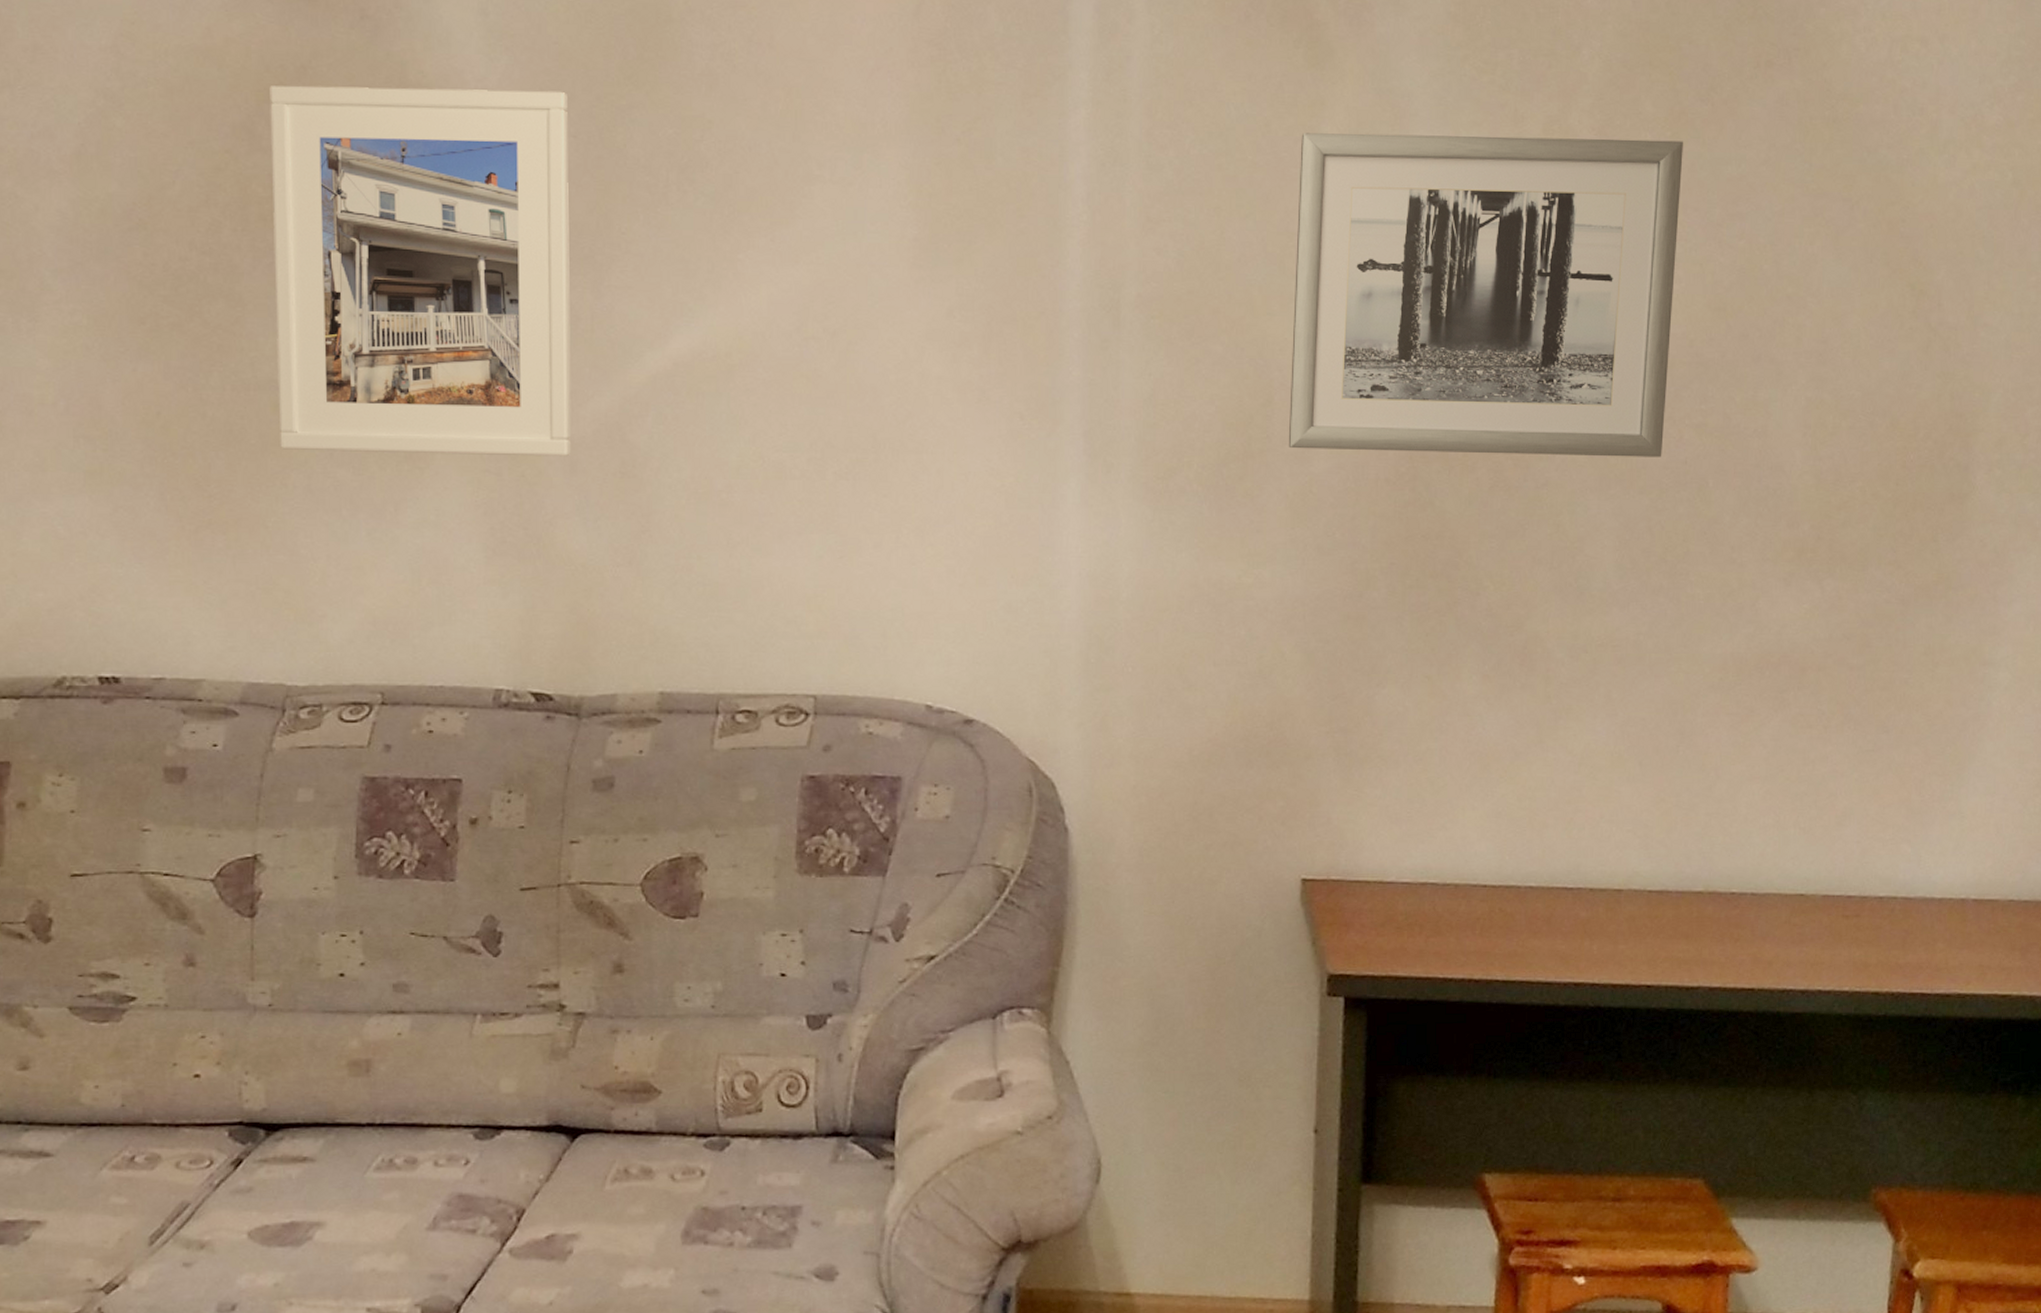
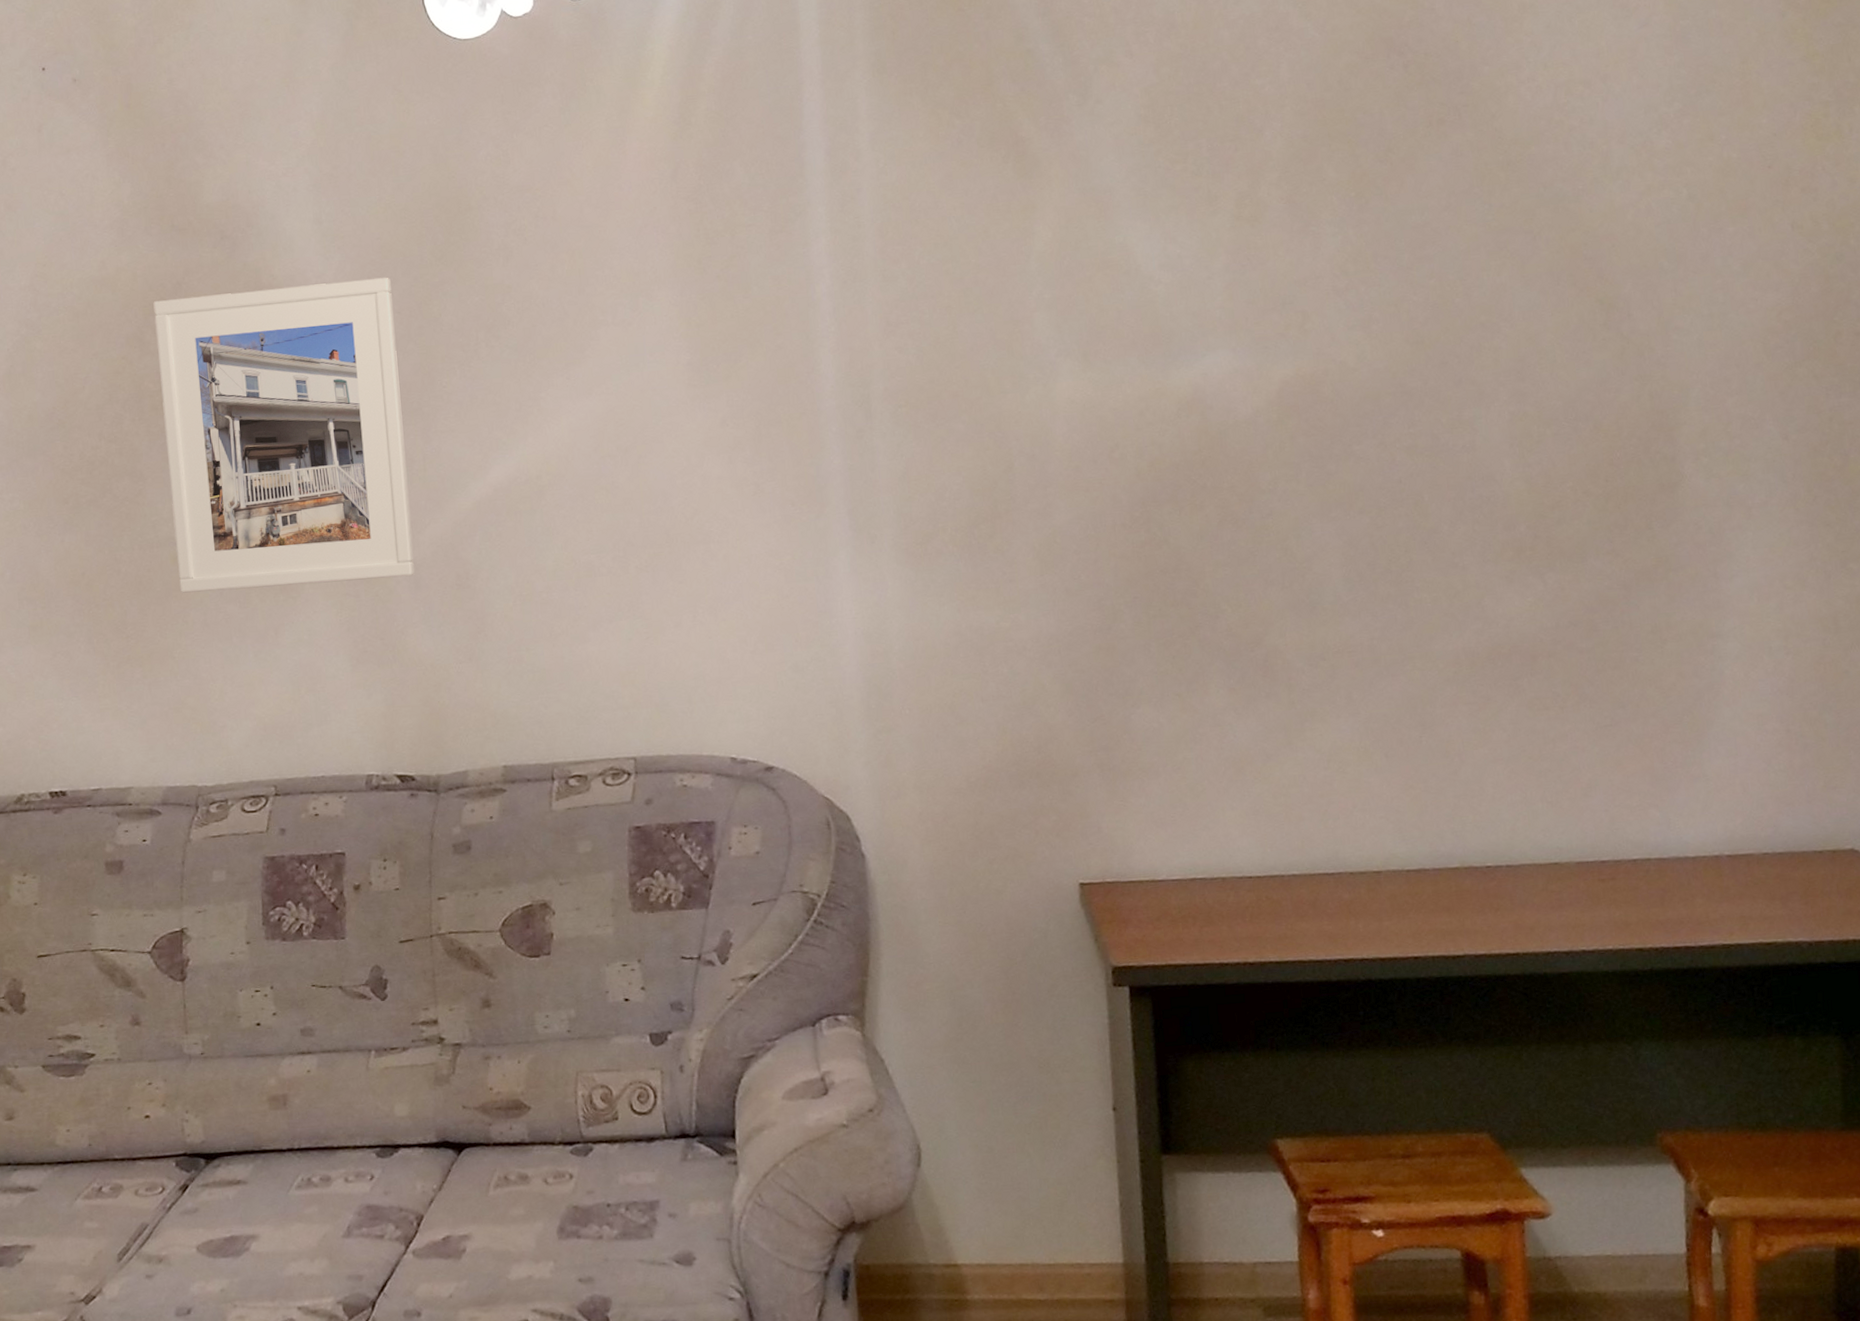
wall art: present [1288,133,1683,457] -> none [1017,199,1377,506]

